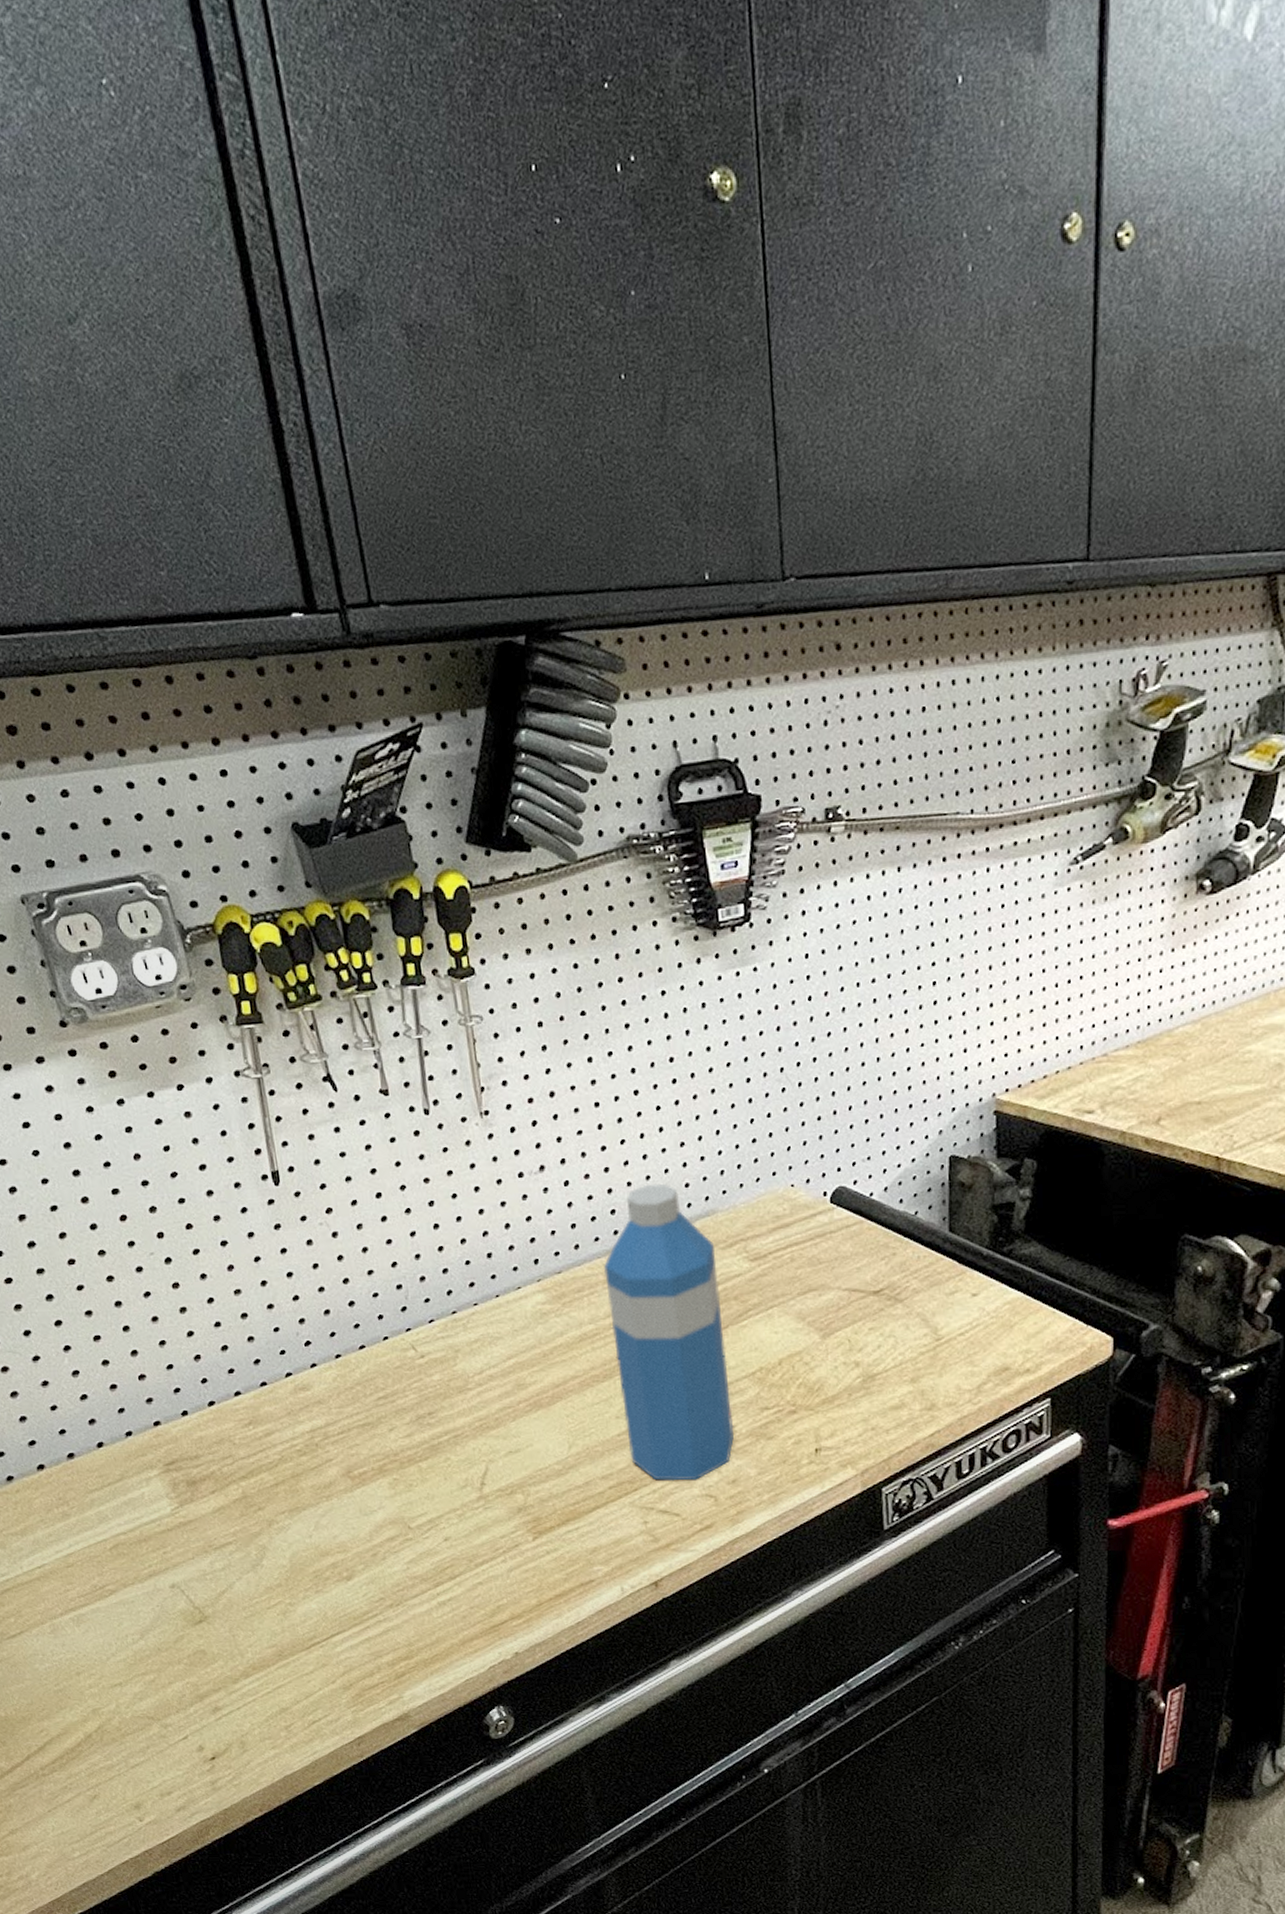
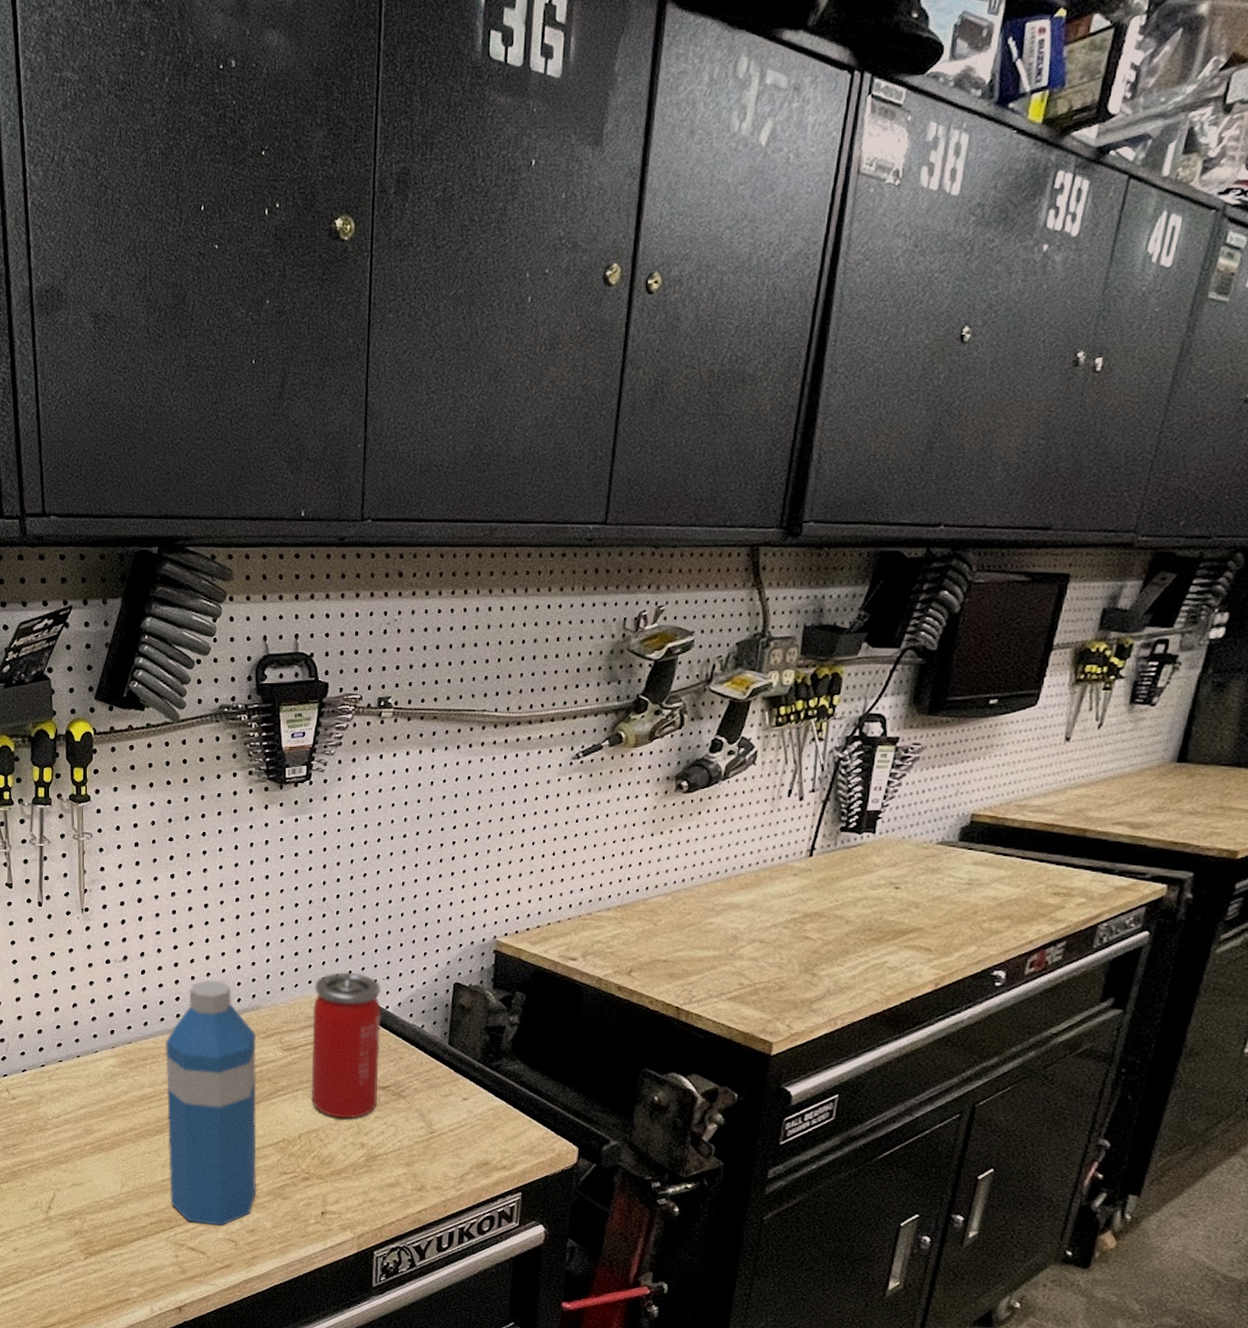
spray can: none [780,1156,871,1335] -> present [312,972,382,1119]

